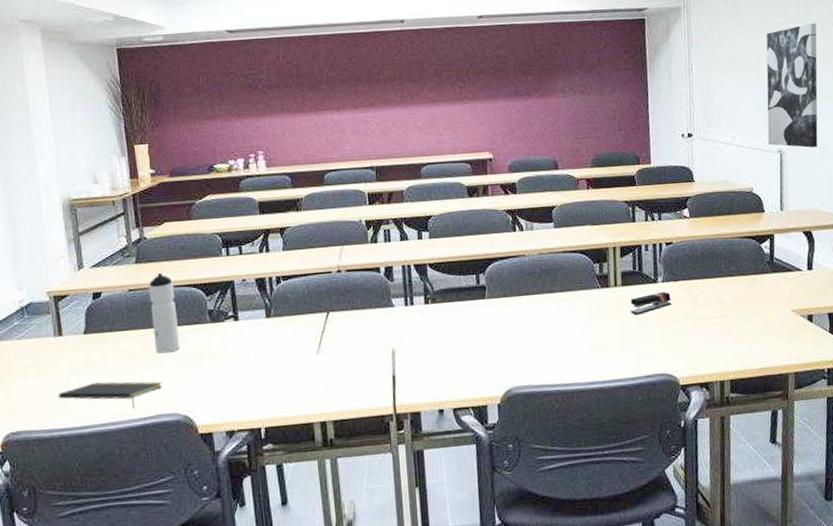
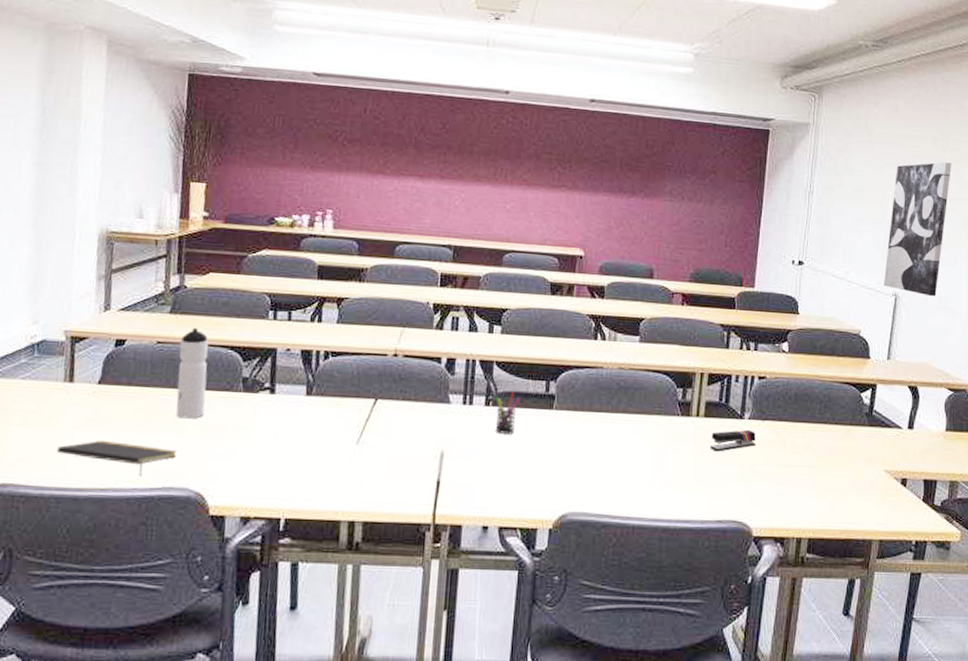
pen holder: none [433,288,456,327] -> present [495,391,522,434]

